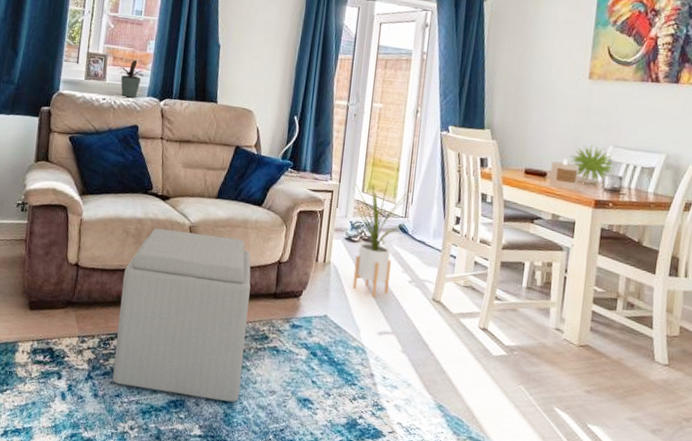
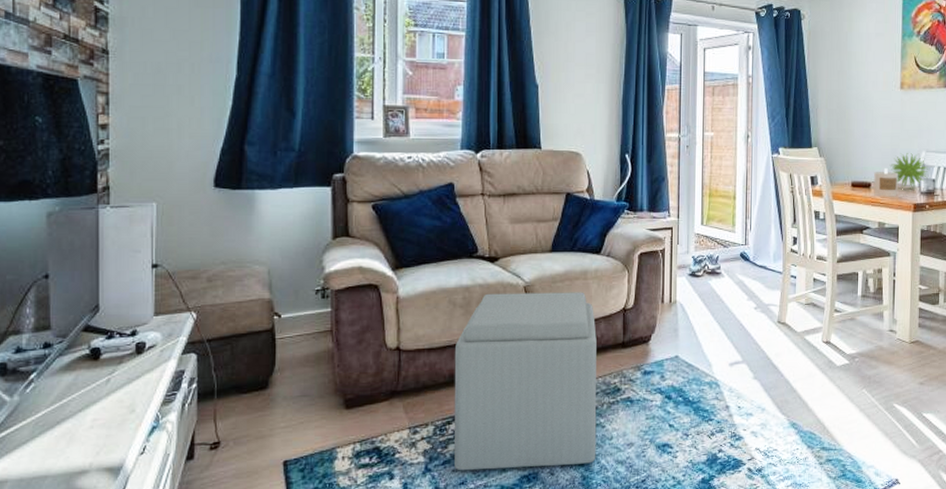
potted plant: present [118,60,144,98] -> none [422,110,454,153]
house plant: present [349,178,409,298] -> none [691,208,747,330]

